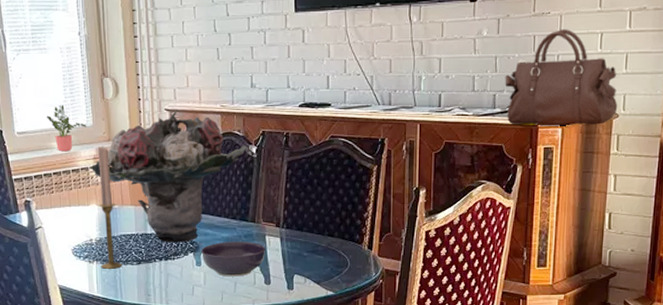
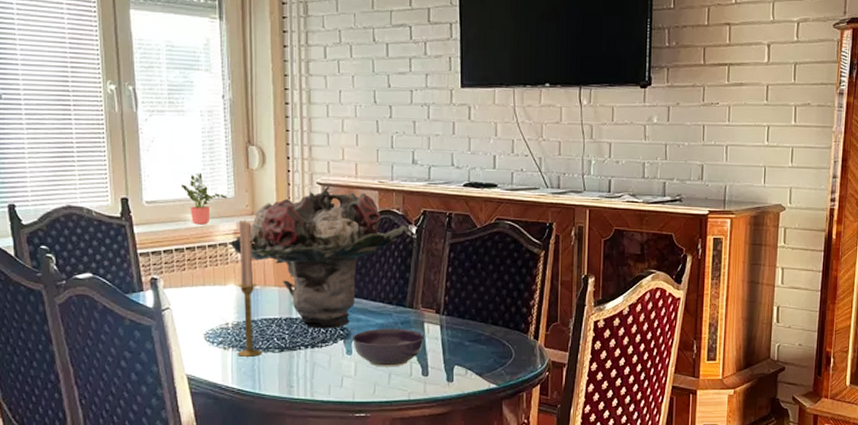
shoulder bag: present [505,29,618,126] -> none [674,120,785,217]

